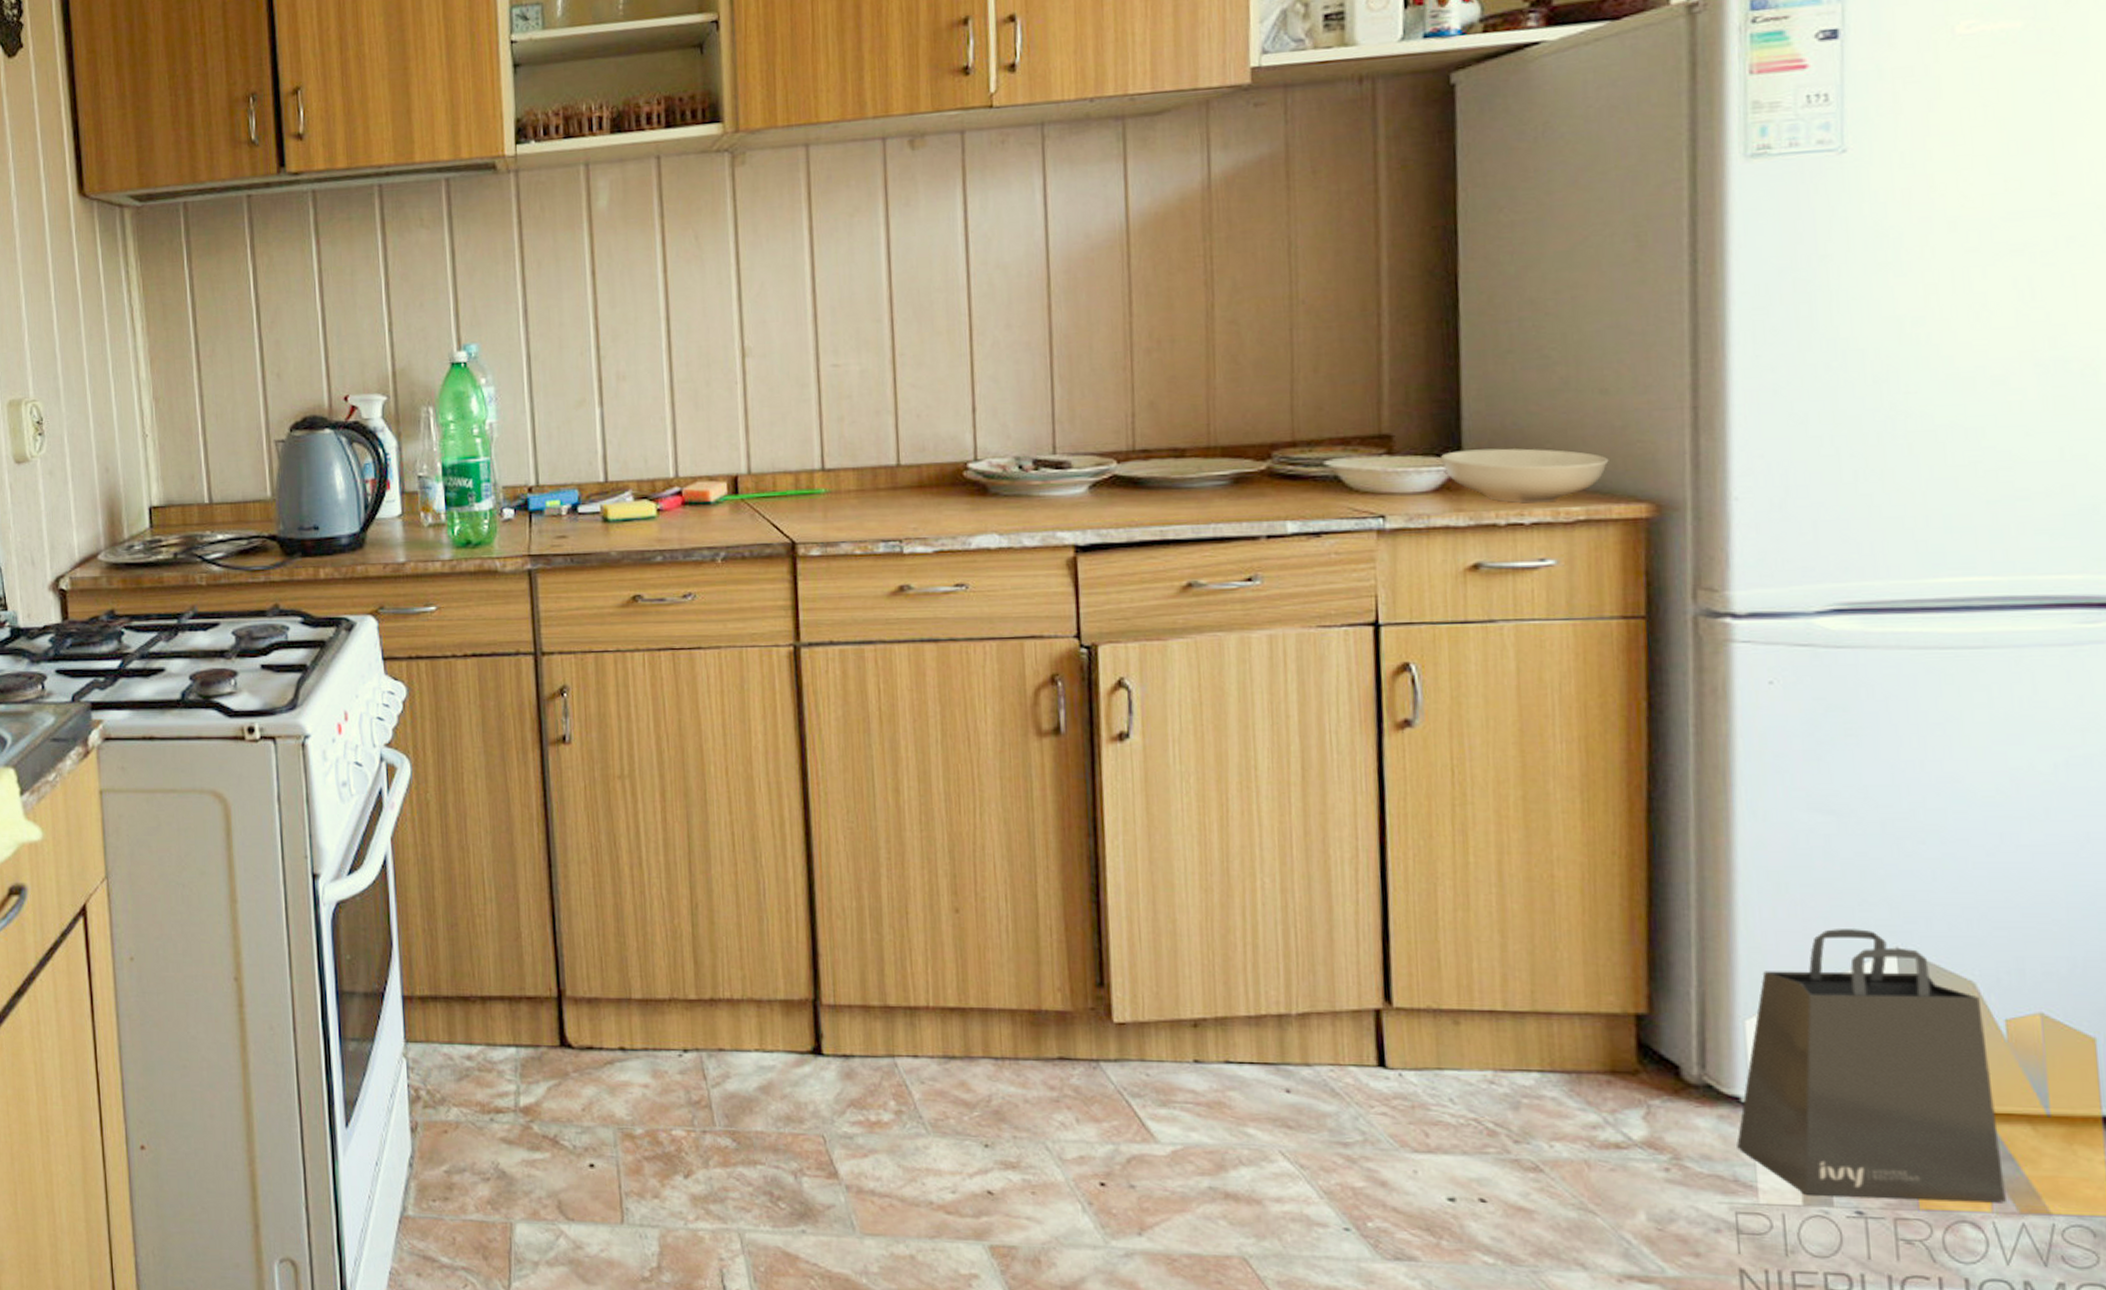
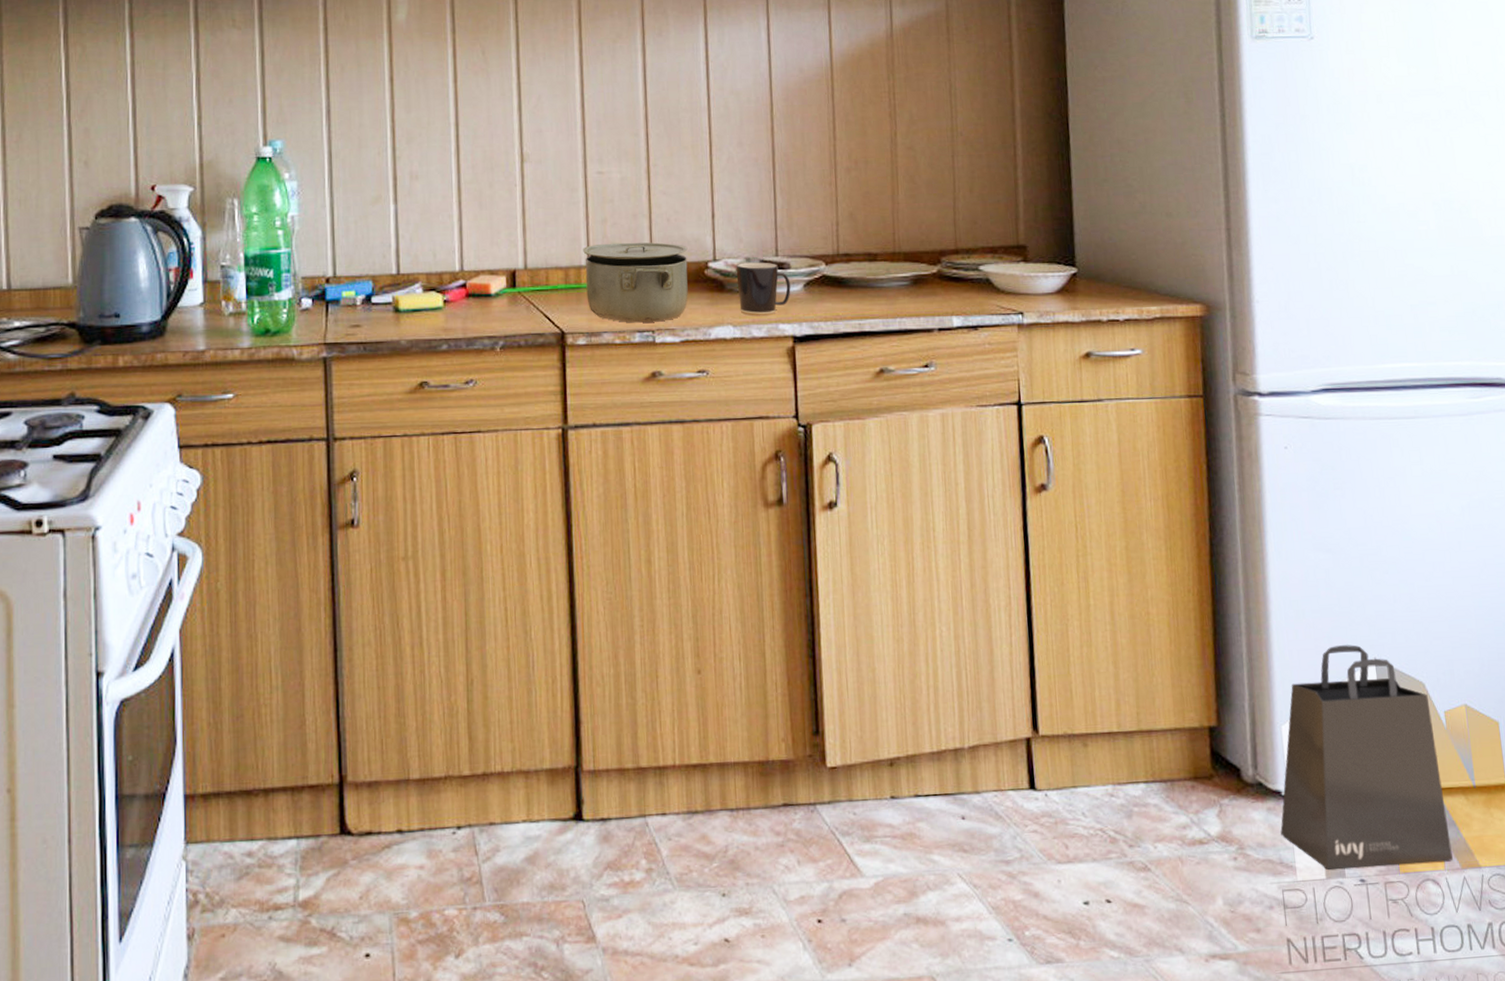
saucepan: none [816,441,943,532] -> present [583,242,688,323]
mug: none [1002,461,1072,523] -> present [736,262,791,316]
bowl: present [1439,448,1609,503] -> none [1060,258,1174,303]

